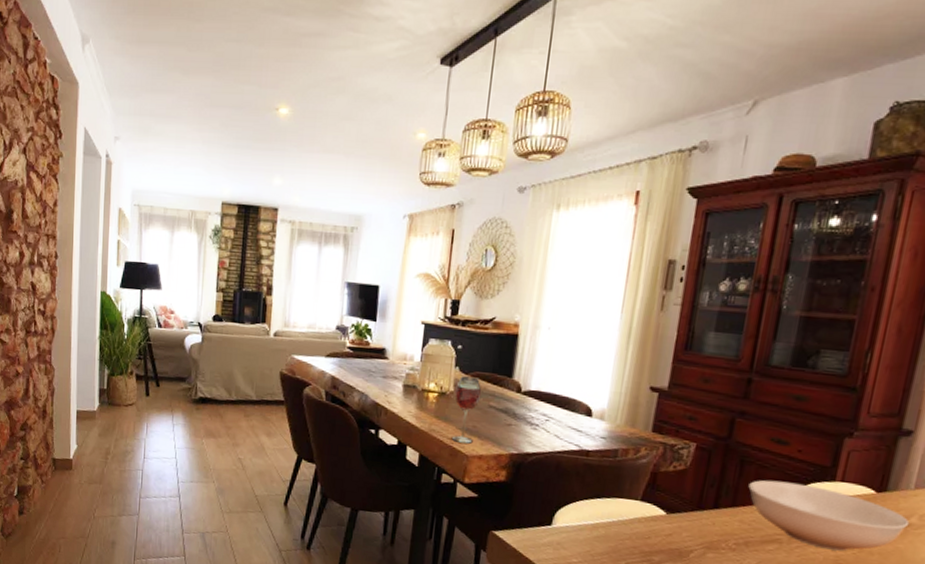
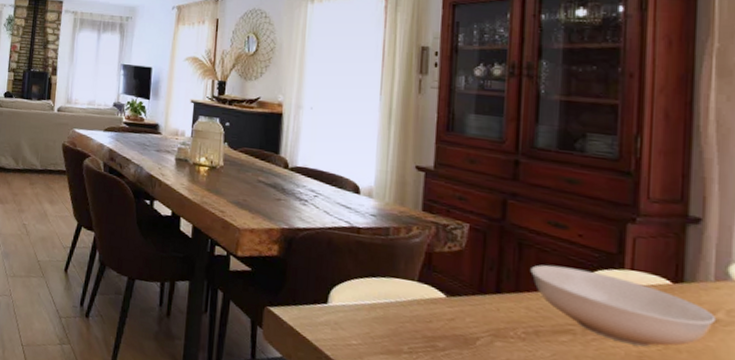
wineglass: present [451,376,482,444] -> none [223,151,251,217]

